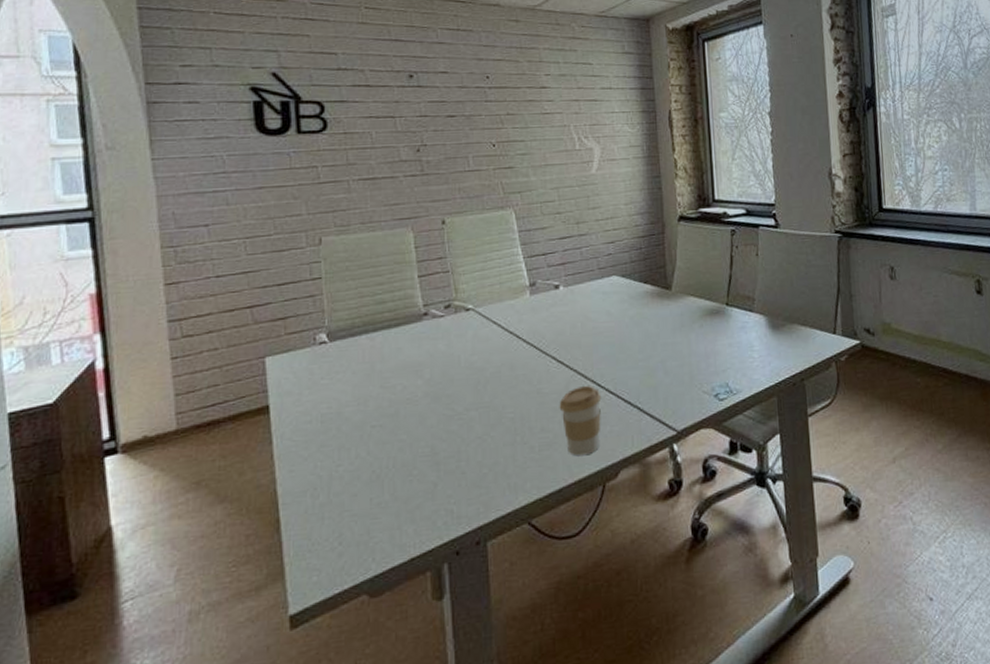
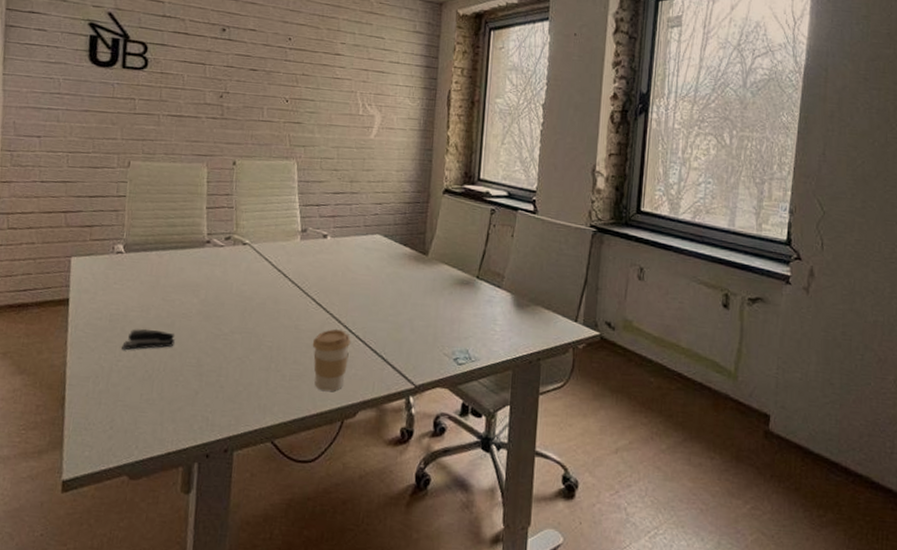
stapler: none [340,423,402,453] -> present [122,328,175,350]

